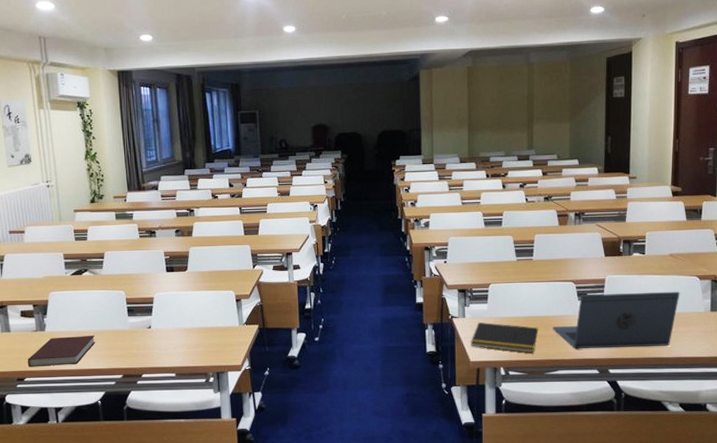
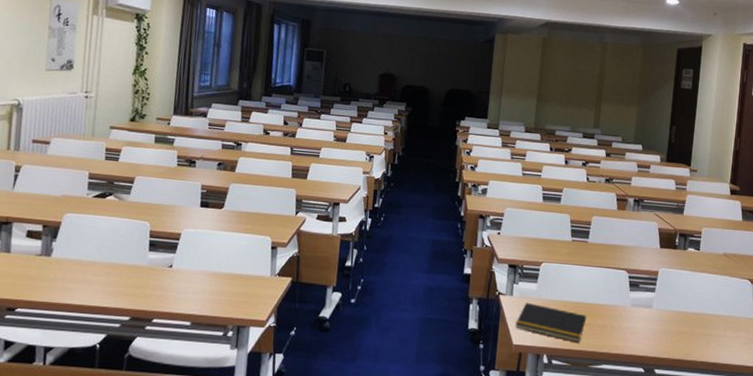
notebook: present [27,335,96,367] -> none [22,265,108,299]
laptop: present [553,291,680,349] -> none [601,285,731,350]

